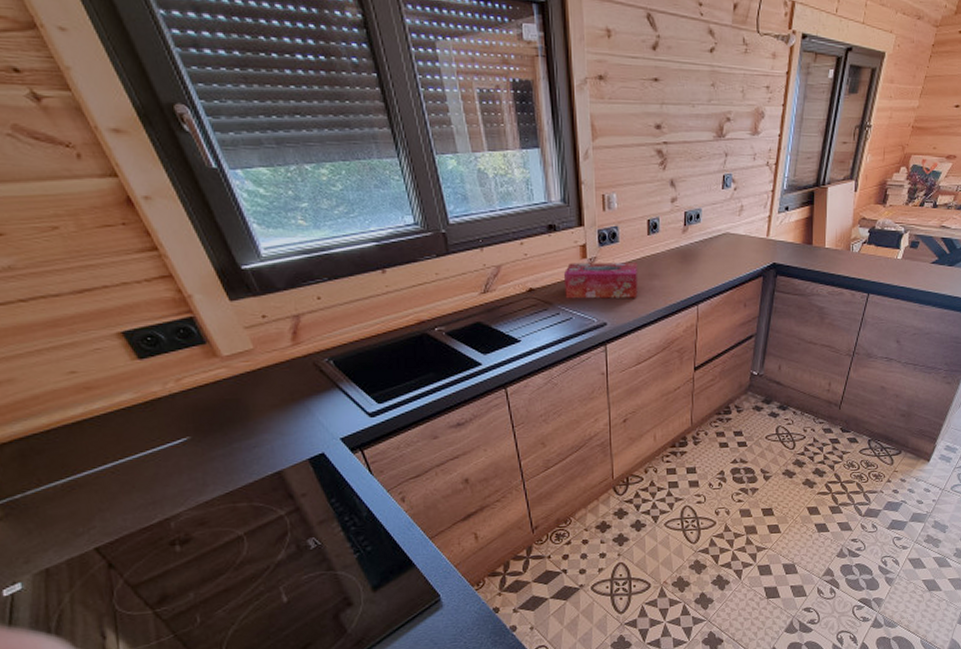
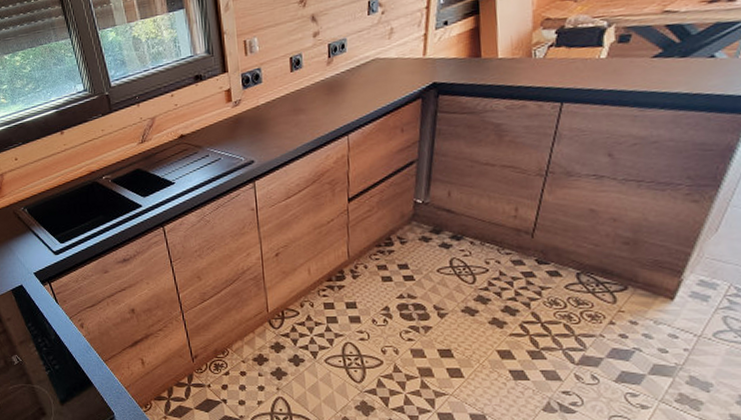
tissue box: present [563,263,639,299] -> none [210,100,284,141]

